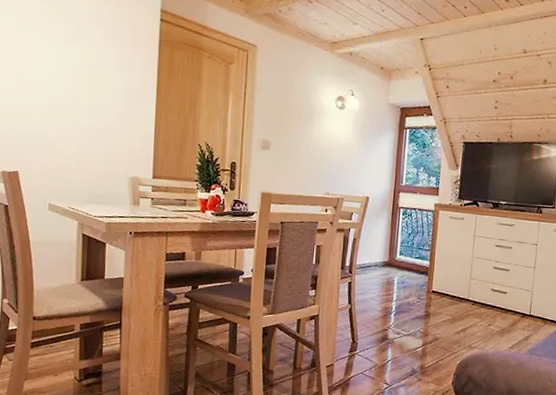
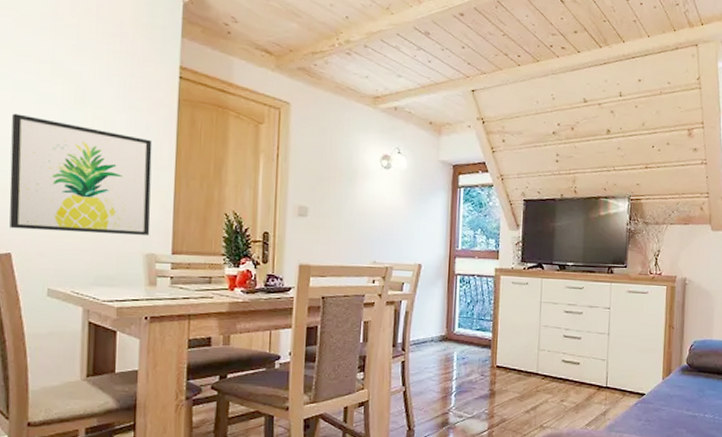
wall art: none [16,48,137,161] -> present [9,113,153,236]

